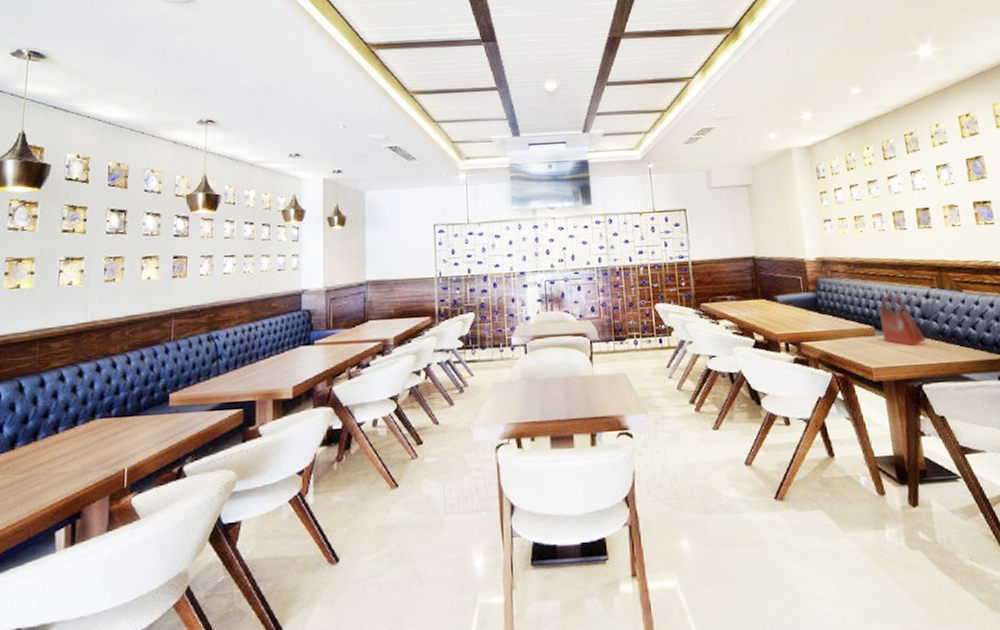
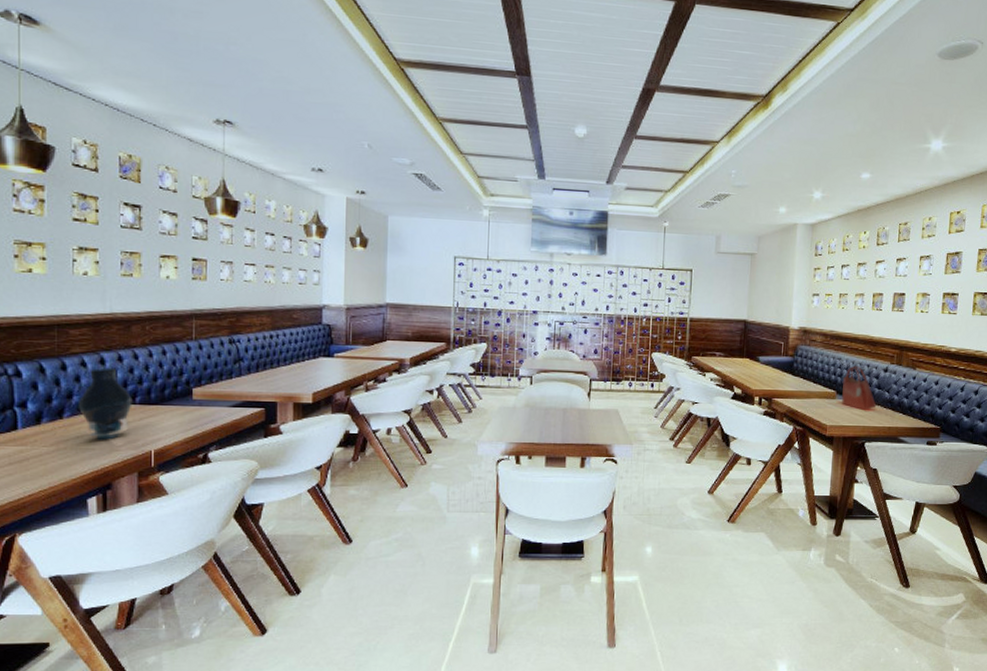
vase: none [54,379,108,462] -> present [79,367,132,440]

